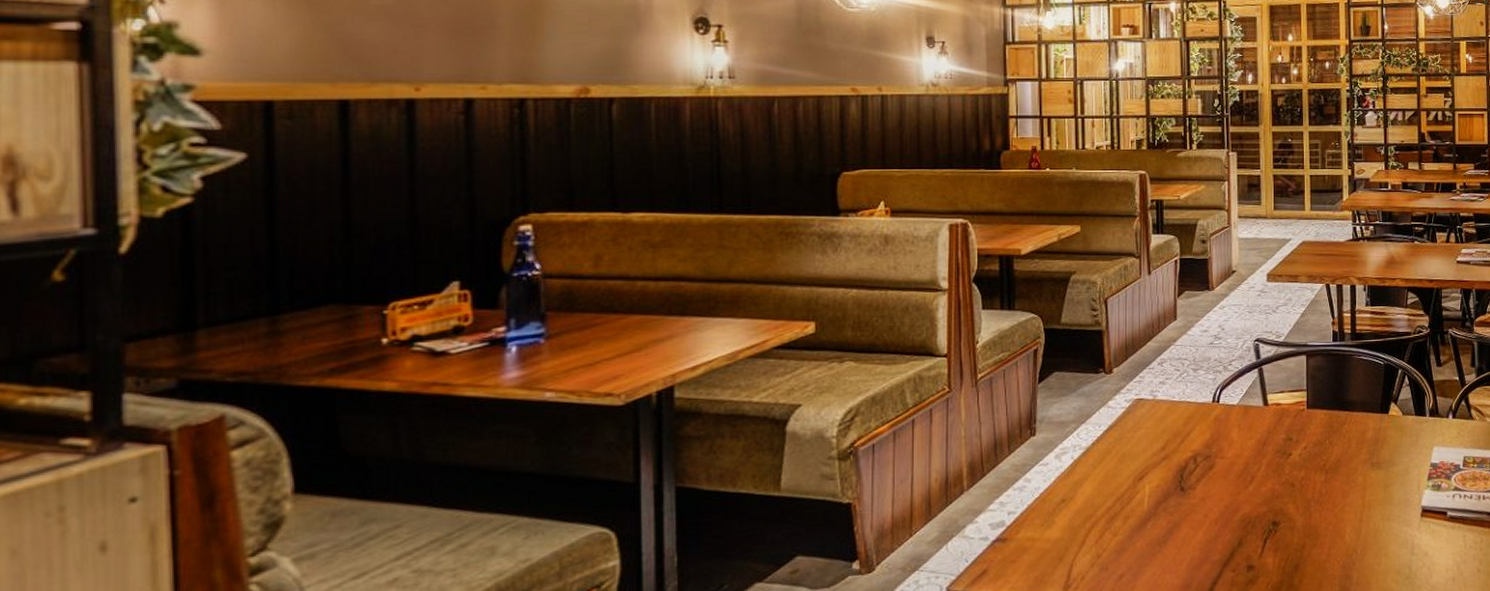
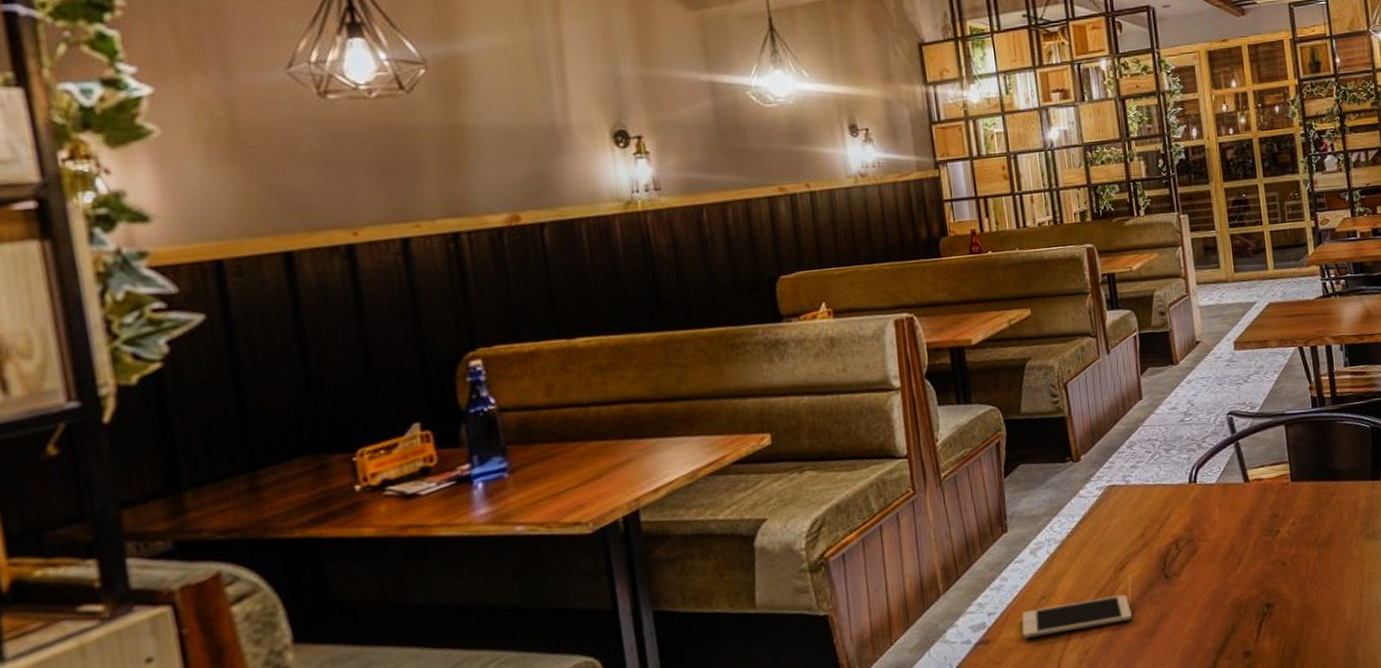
cell phone: none [1039,503,1146,539] -> present [1021,594,1132,639]

